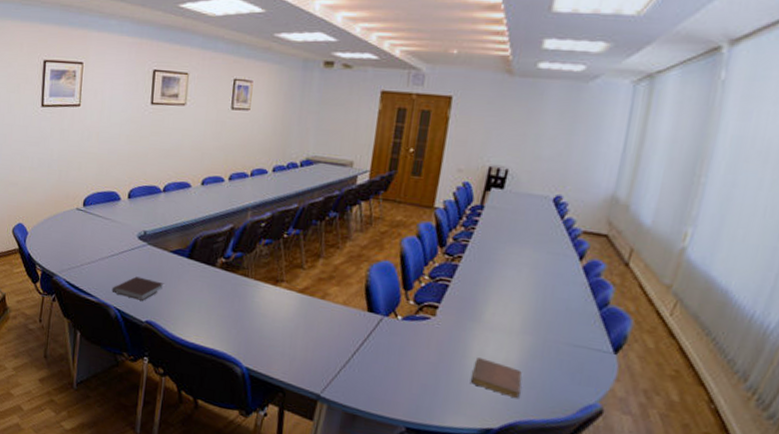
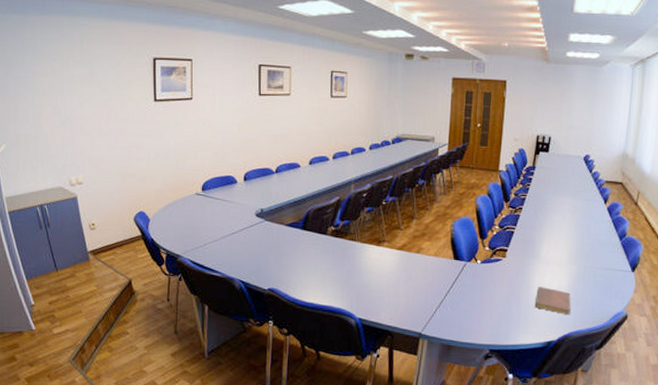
notebook: present [111,276,164,301] -> none [235,250,283,271]

